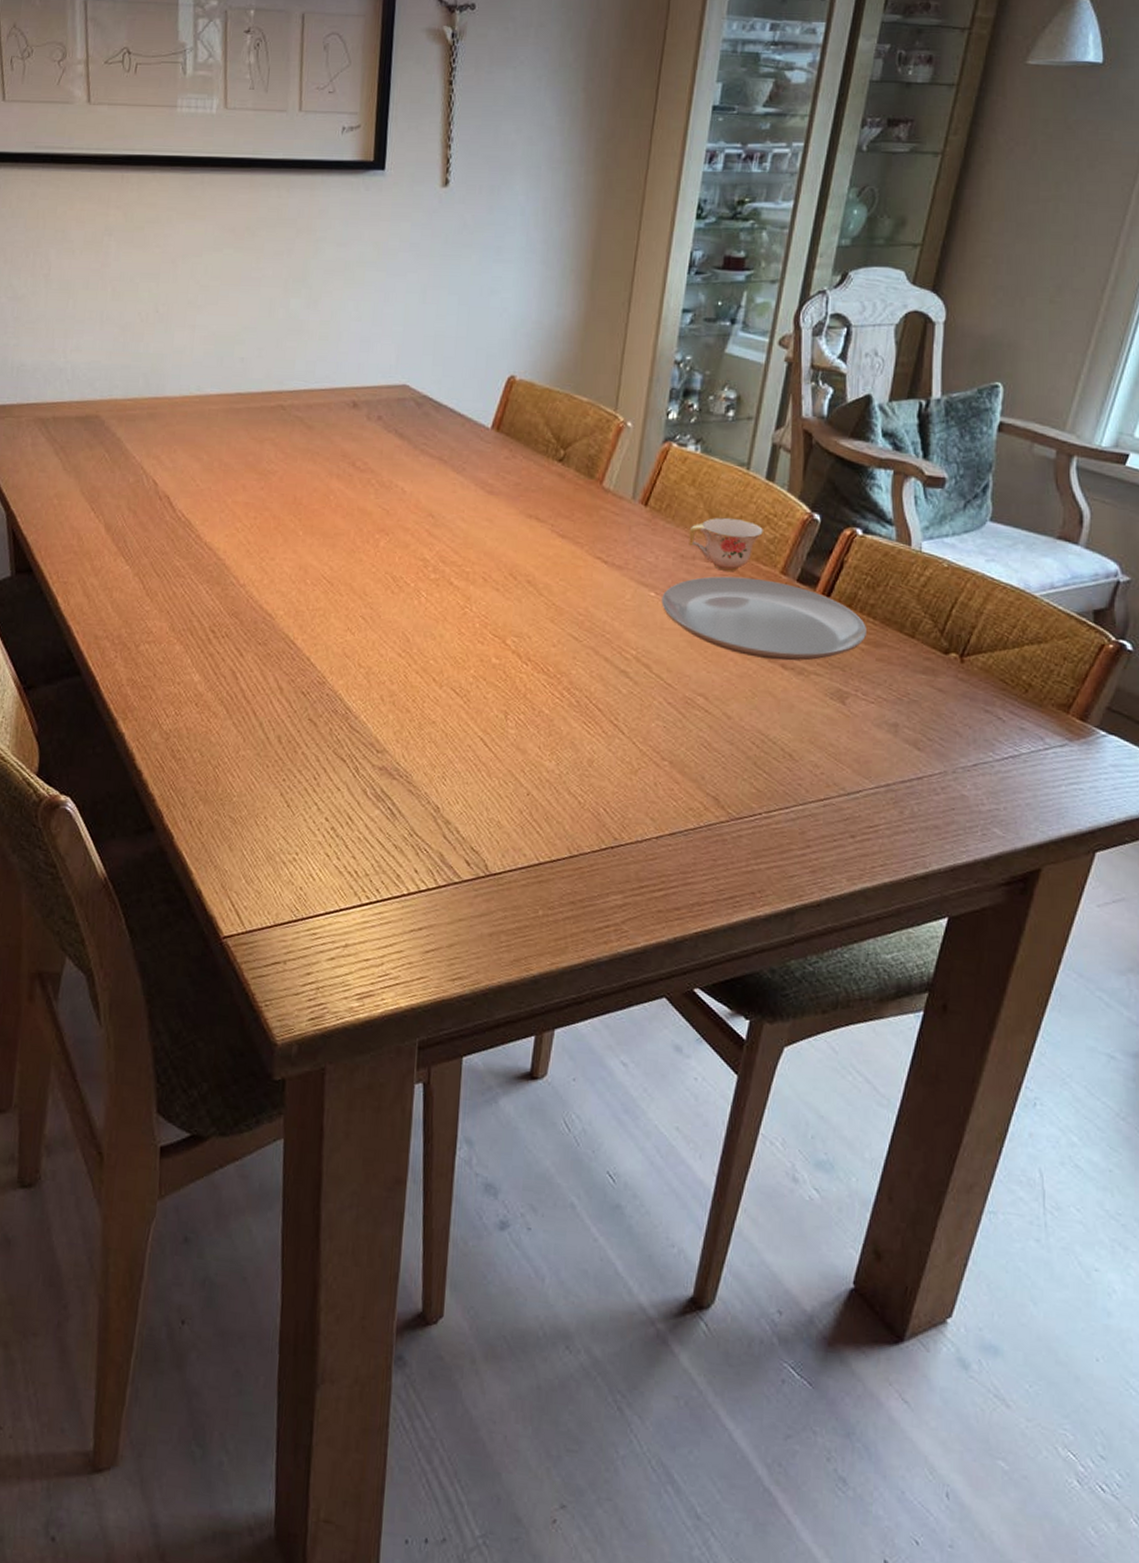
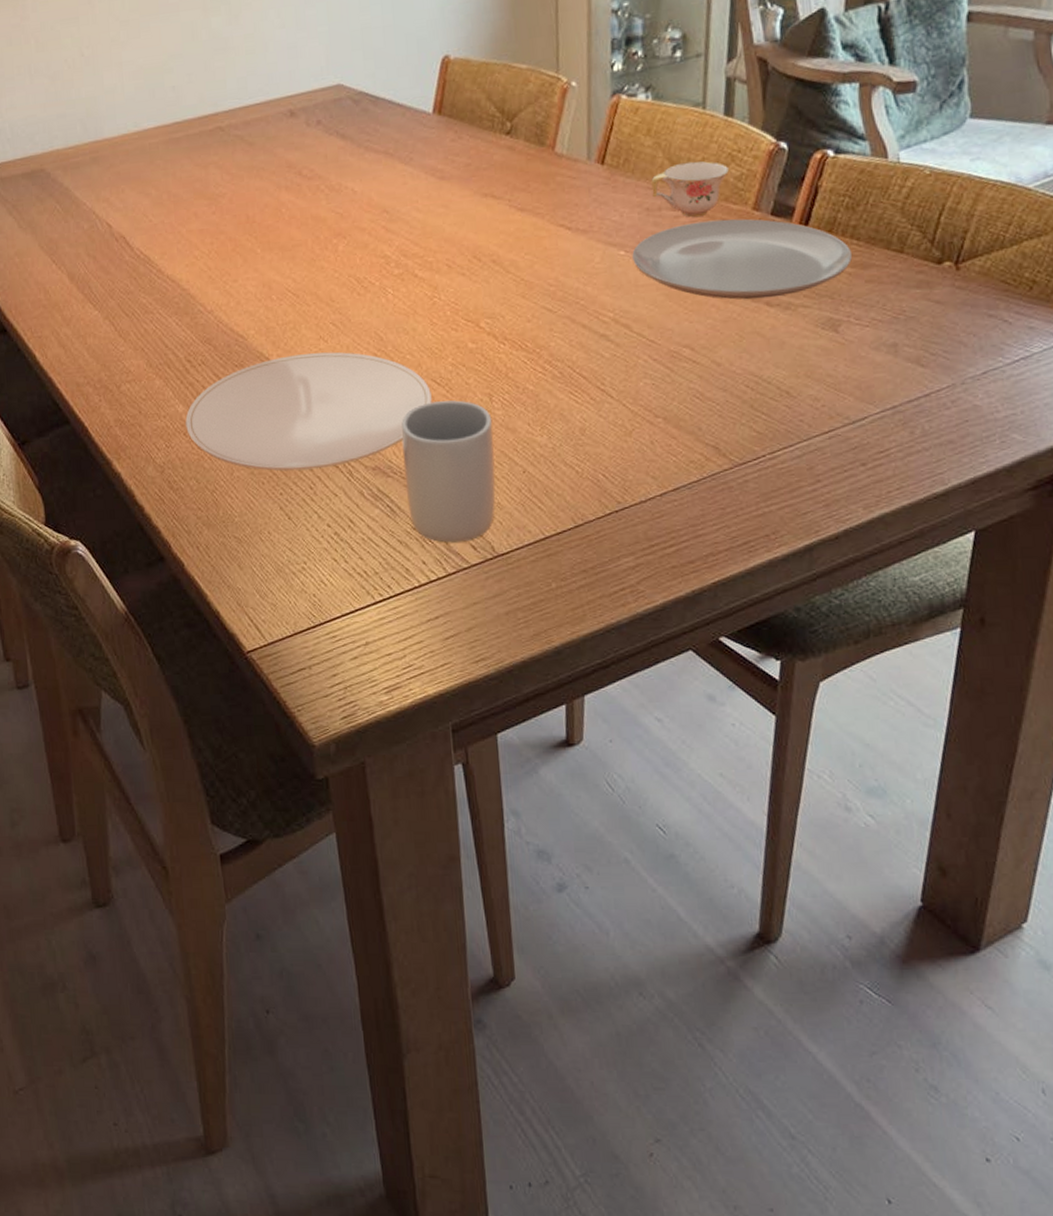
plate: none [199,642,449,761] -> present [185,352,432,471]
mug: none [409,710,505,856] -> present [400,400,496,543]

